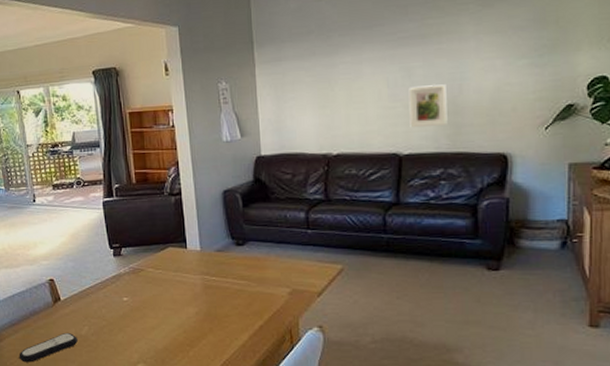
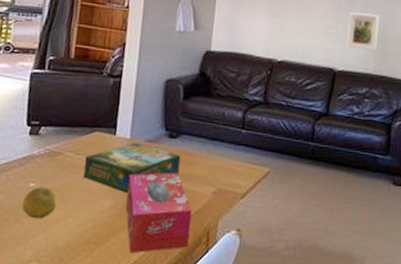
fruit: none [121,299,150,328] -> present [22,186,58,219]
board game: none [164,254,253,301] -> present [83,143,181,194]
tissue box: none [206,277,274,353] -> present [125,172,192,254]

